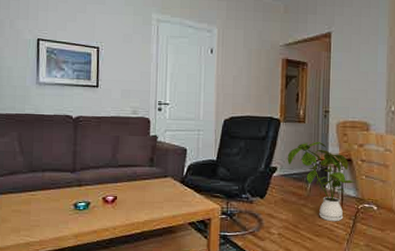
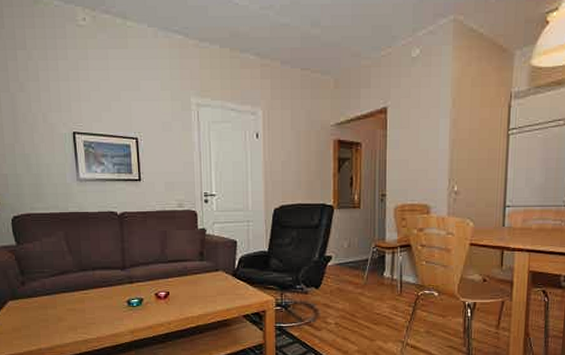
house plant: present [287,141,356,222] -> none [342,227,416,310]

